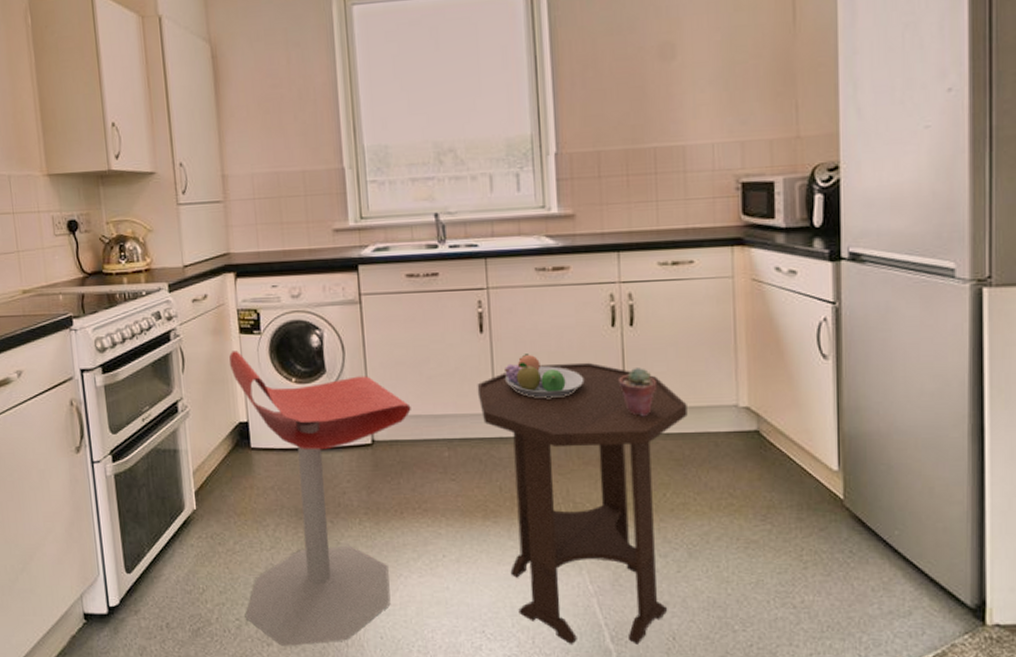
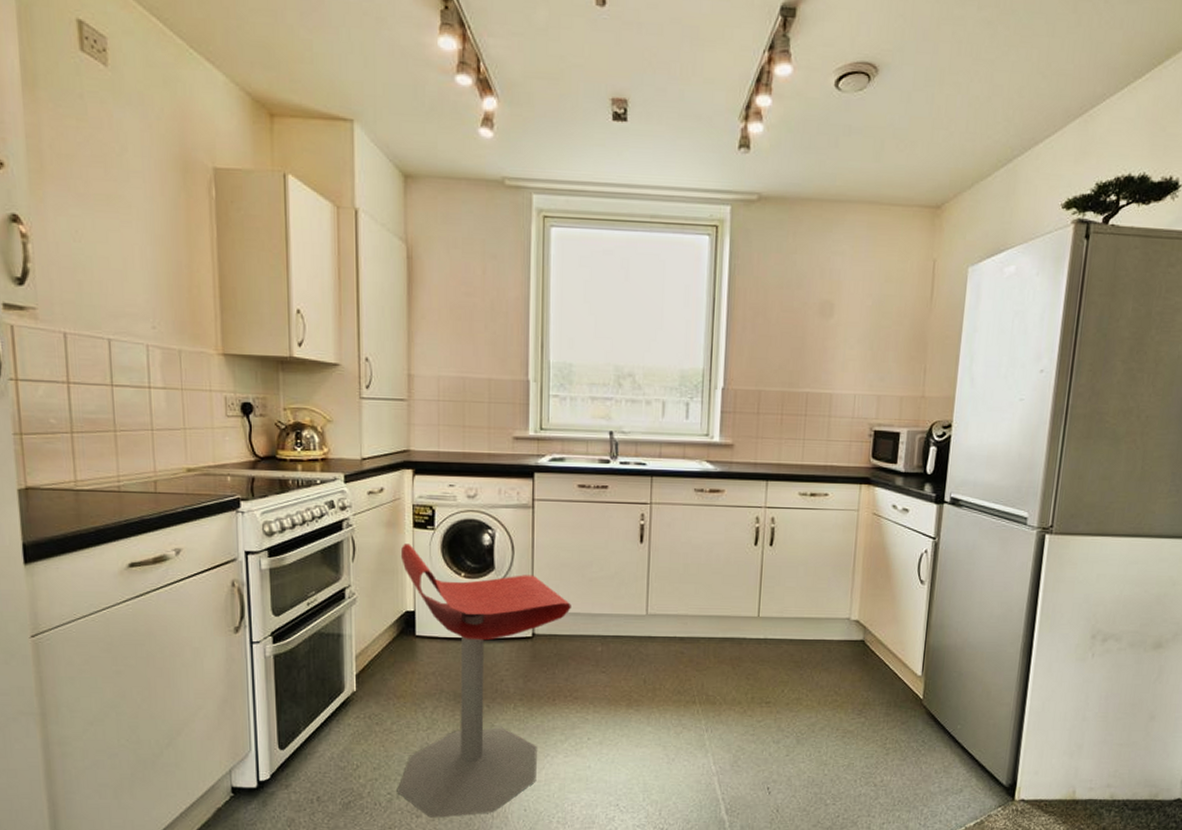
side table: present [477,362,688,645] -> none [632,574,810,817]
fruit bowl: present [505,354,584,398] -> none [659,564,727,604]
potted succulent: present [619,368,658,417] -> none [755,582,787,625]

